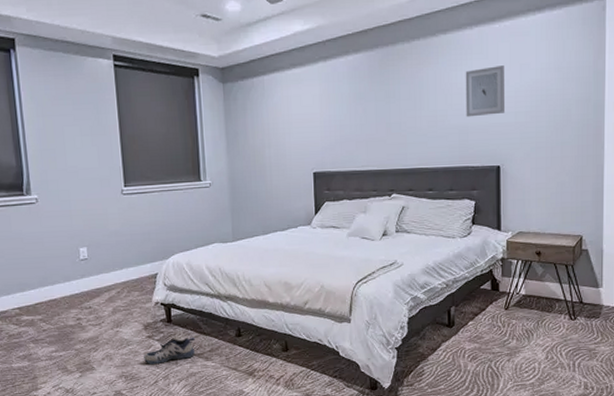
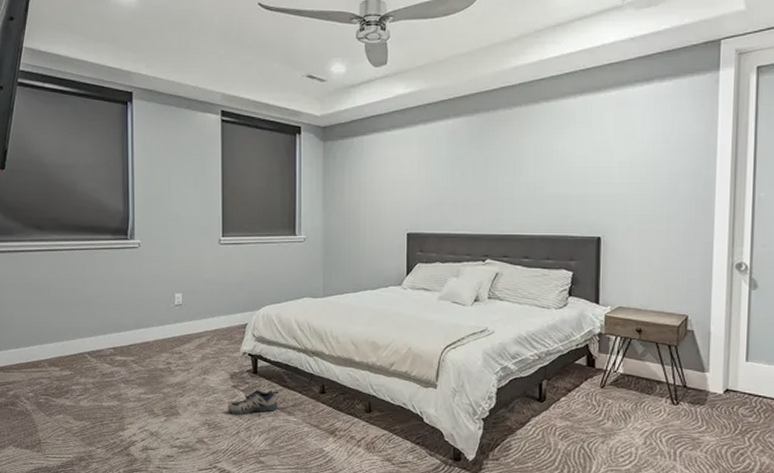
wall art: present [465,65,506,117] -> none [566,135,609,186]

